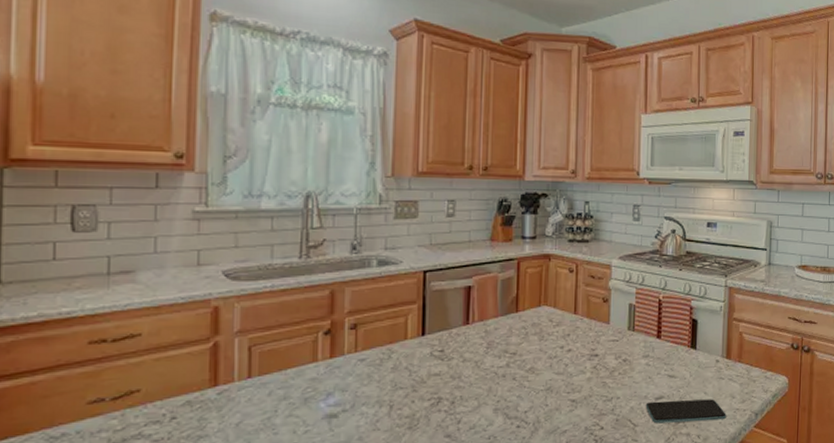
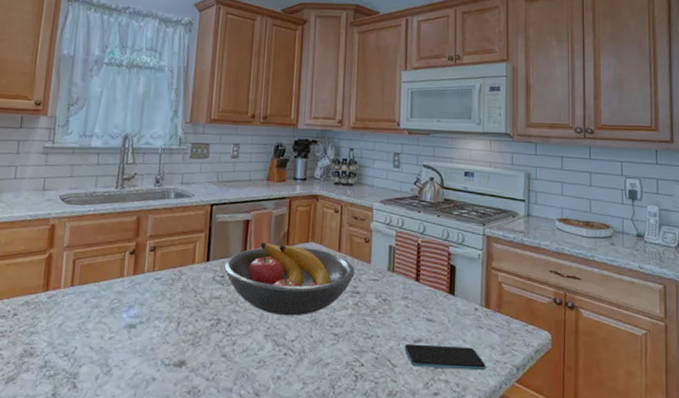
fruit bowl: none [443,309,593,387] -> present [224,242,355,316]

